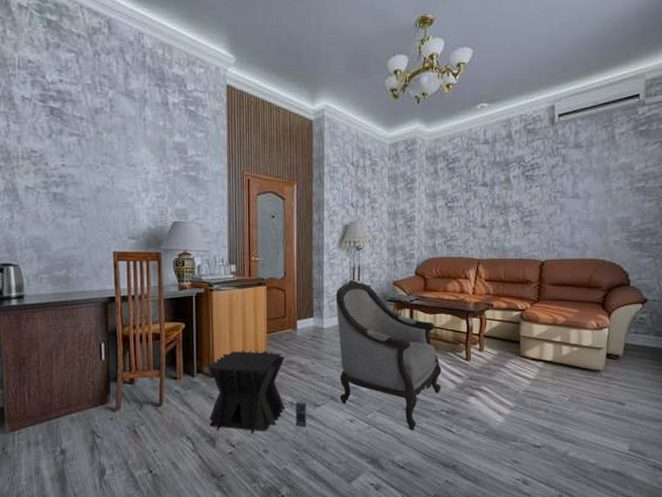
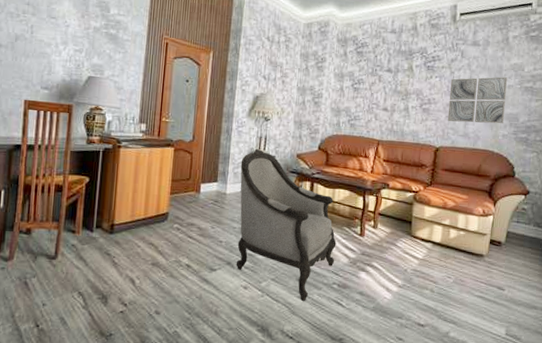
side table: present [208,350,306,434] -> none [103,209,202,294]
wall art: none [551,179,616,233] -> present [447,77,507,124]

